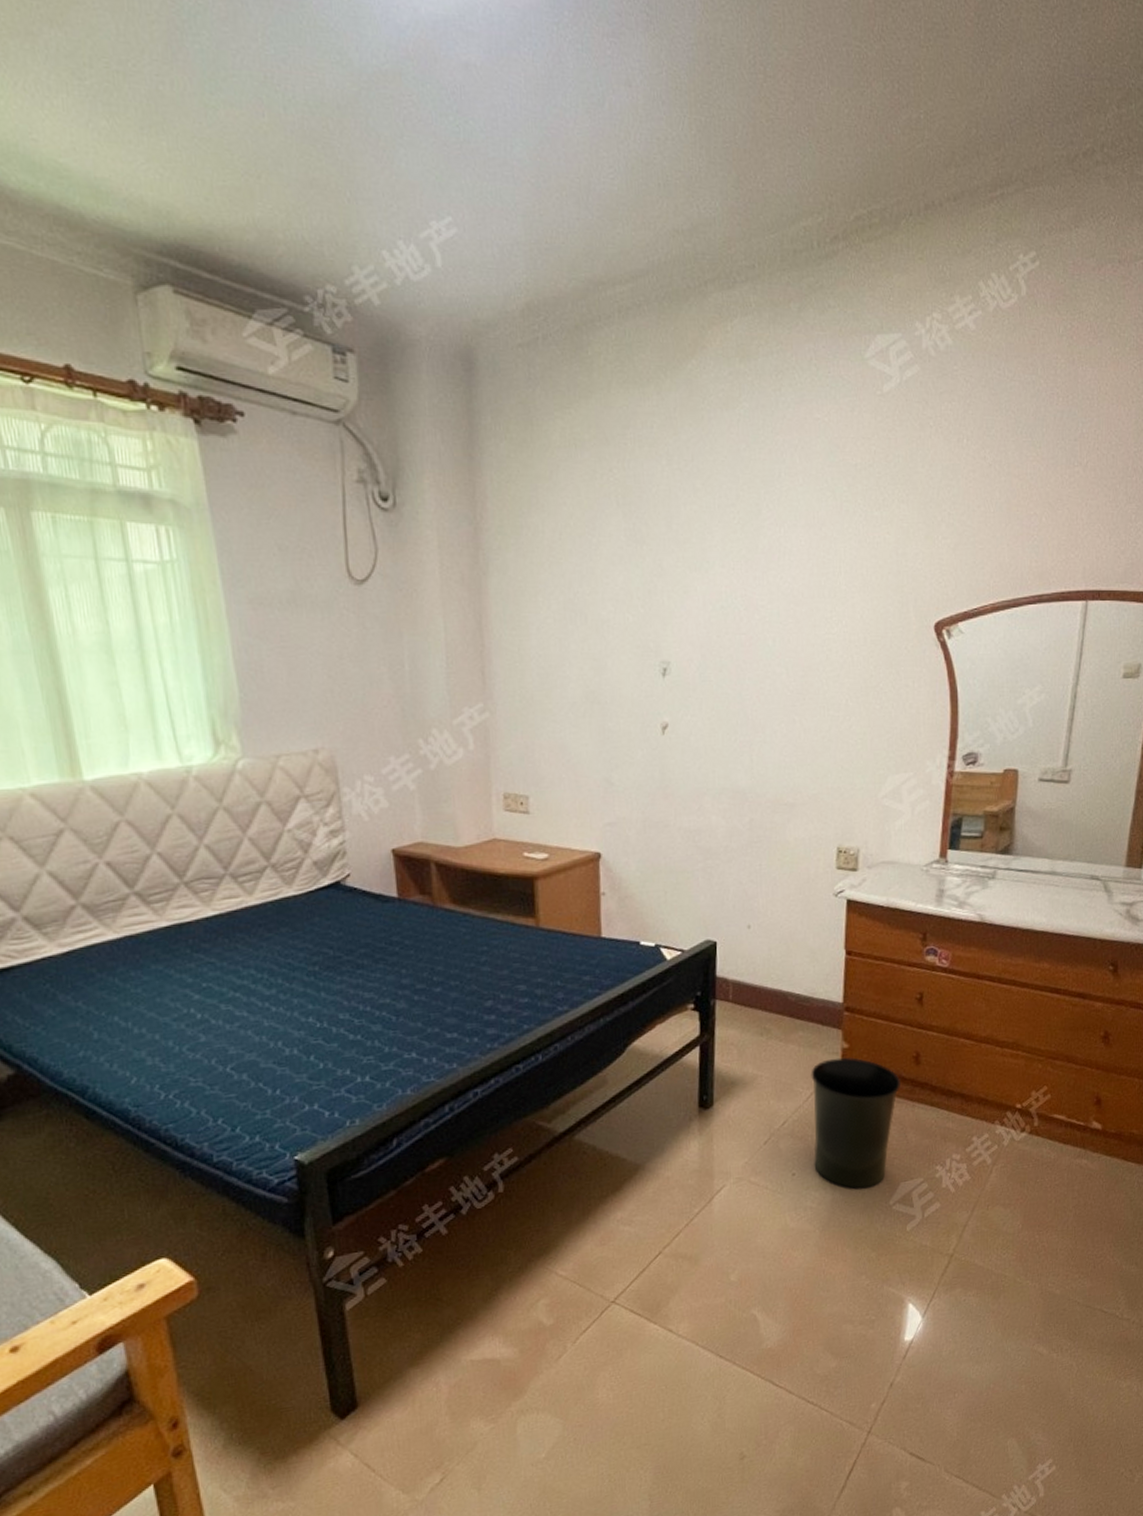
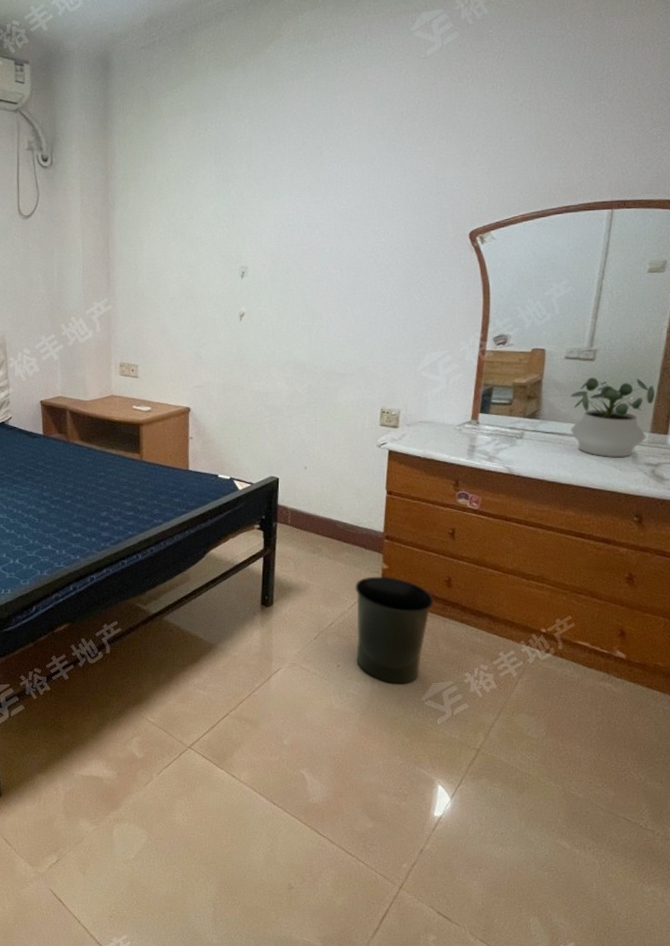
potted plant: none [1045,803,1130,898] -> present [570,377,655,458]

